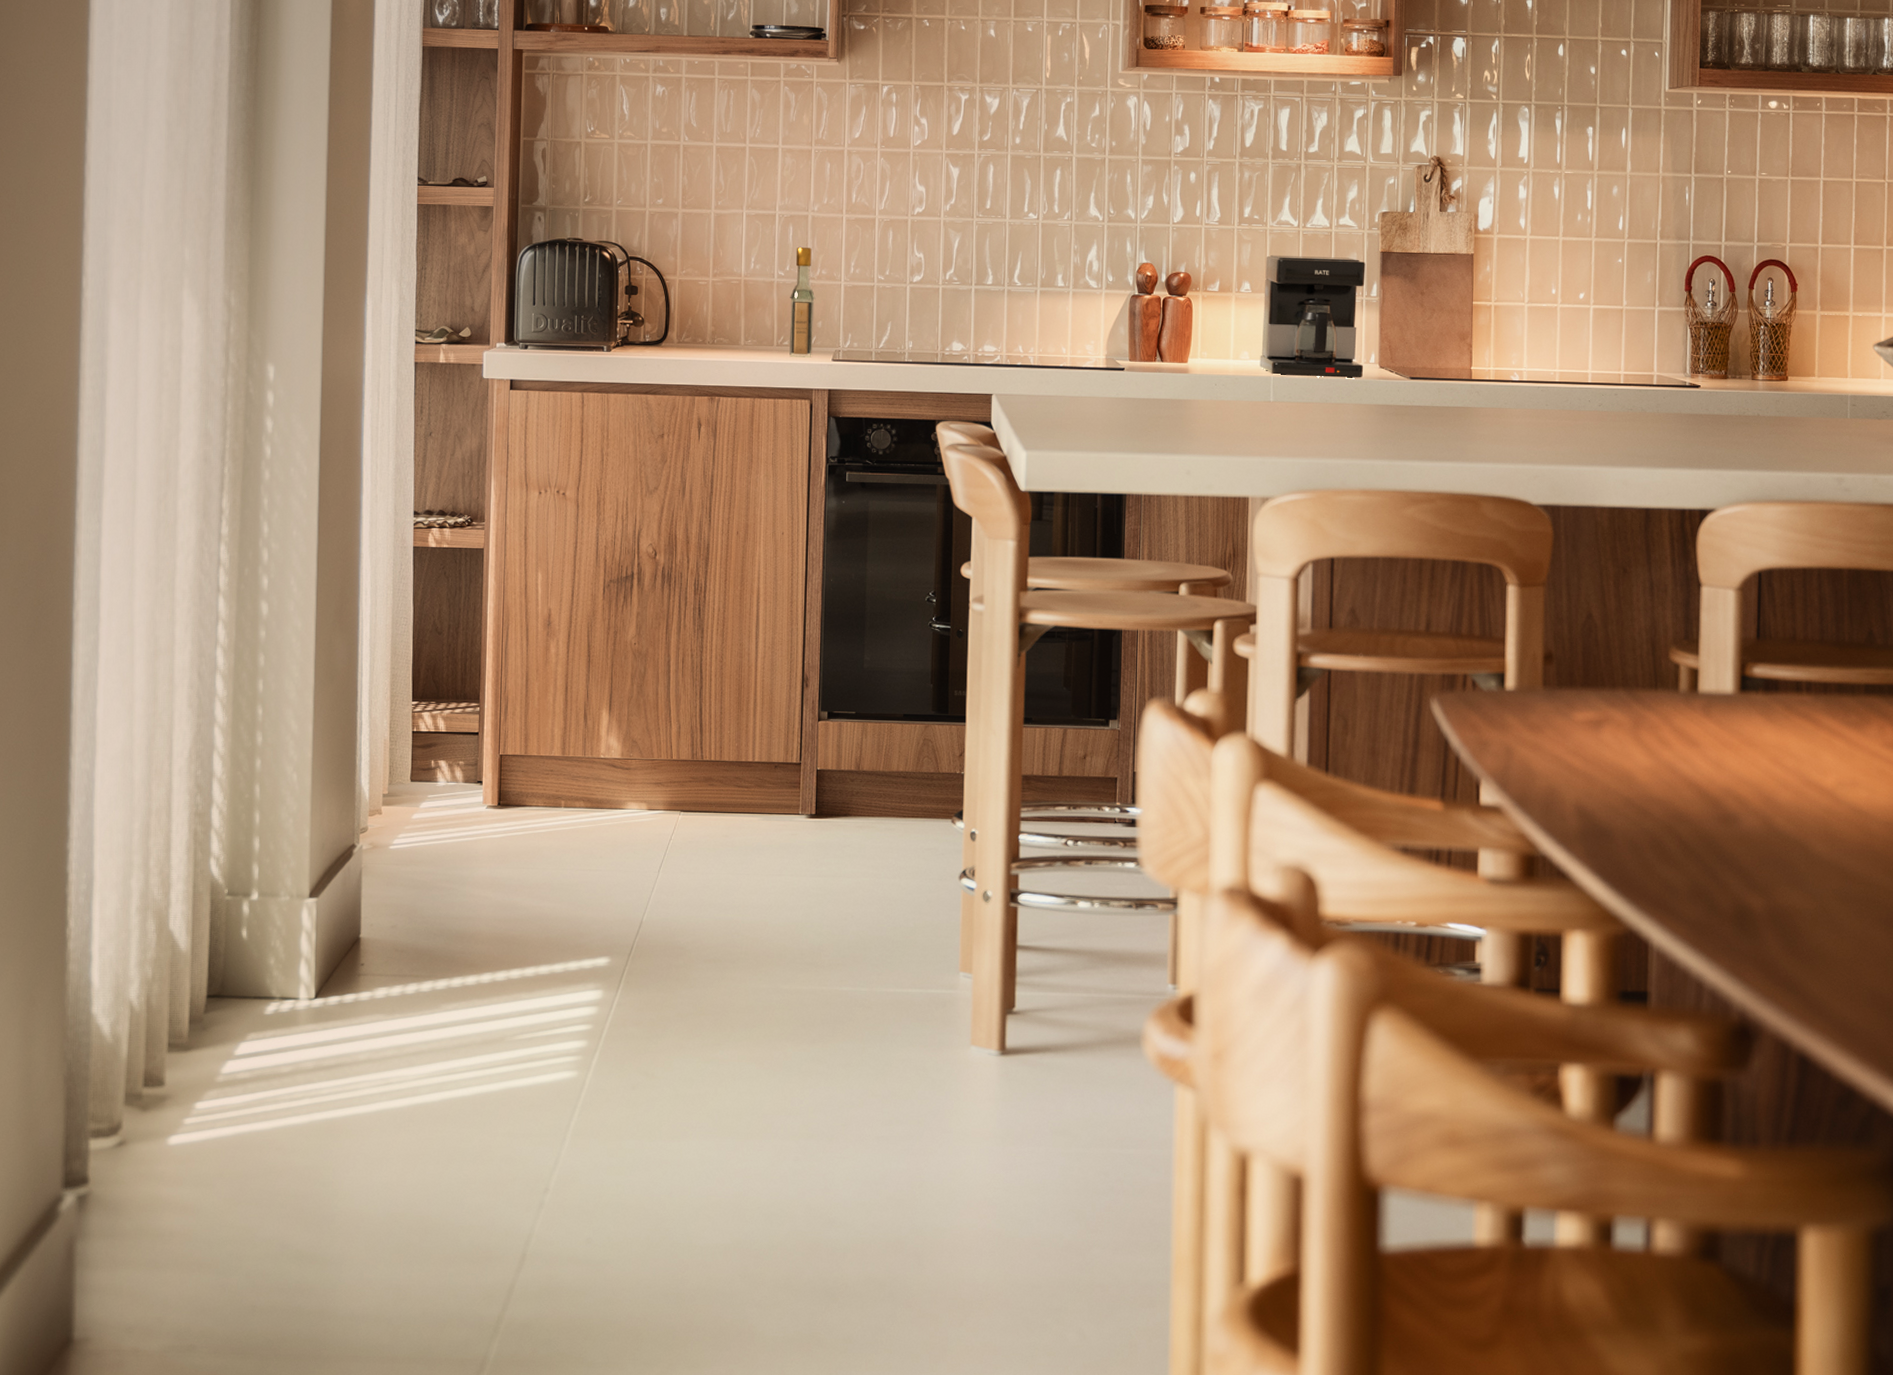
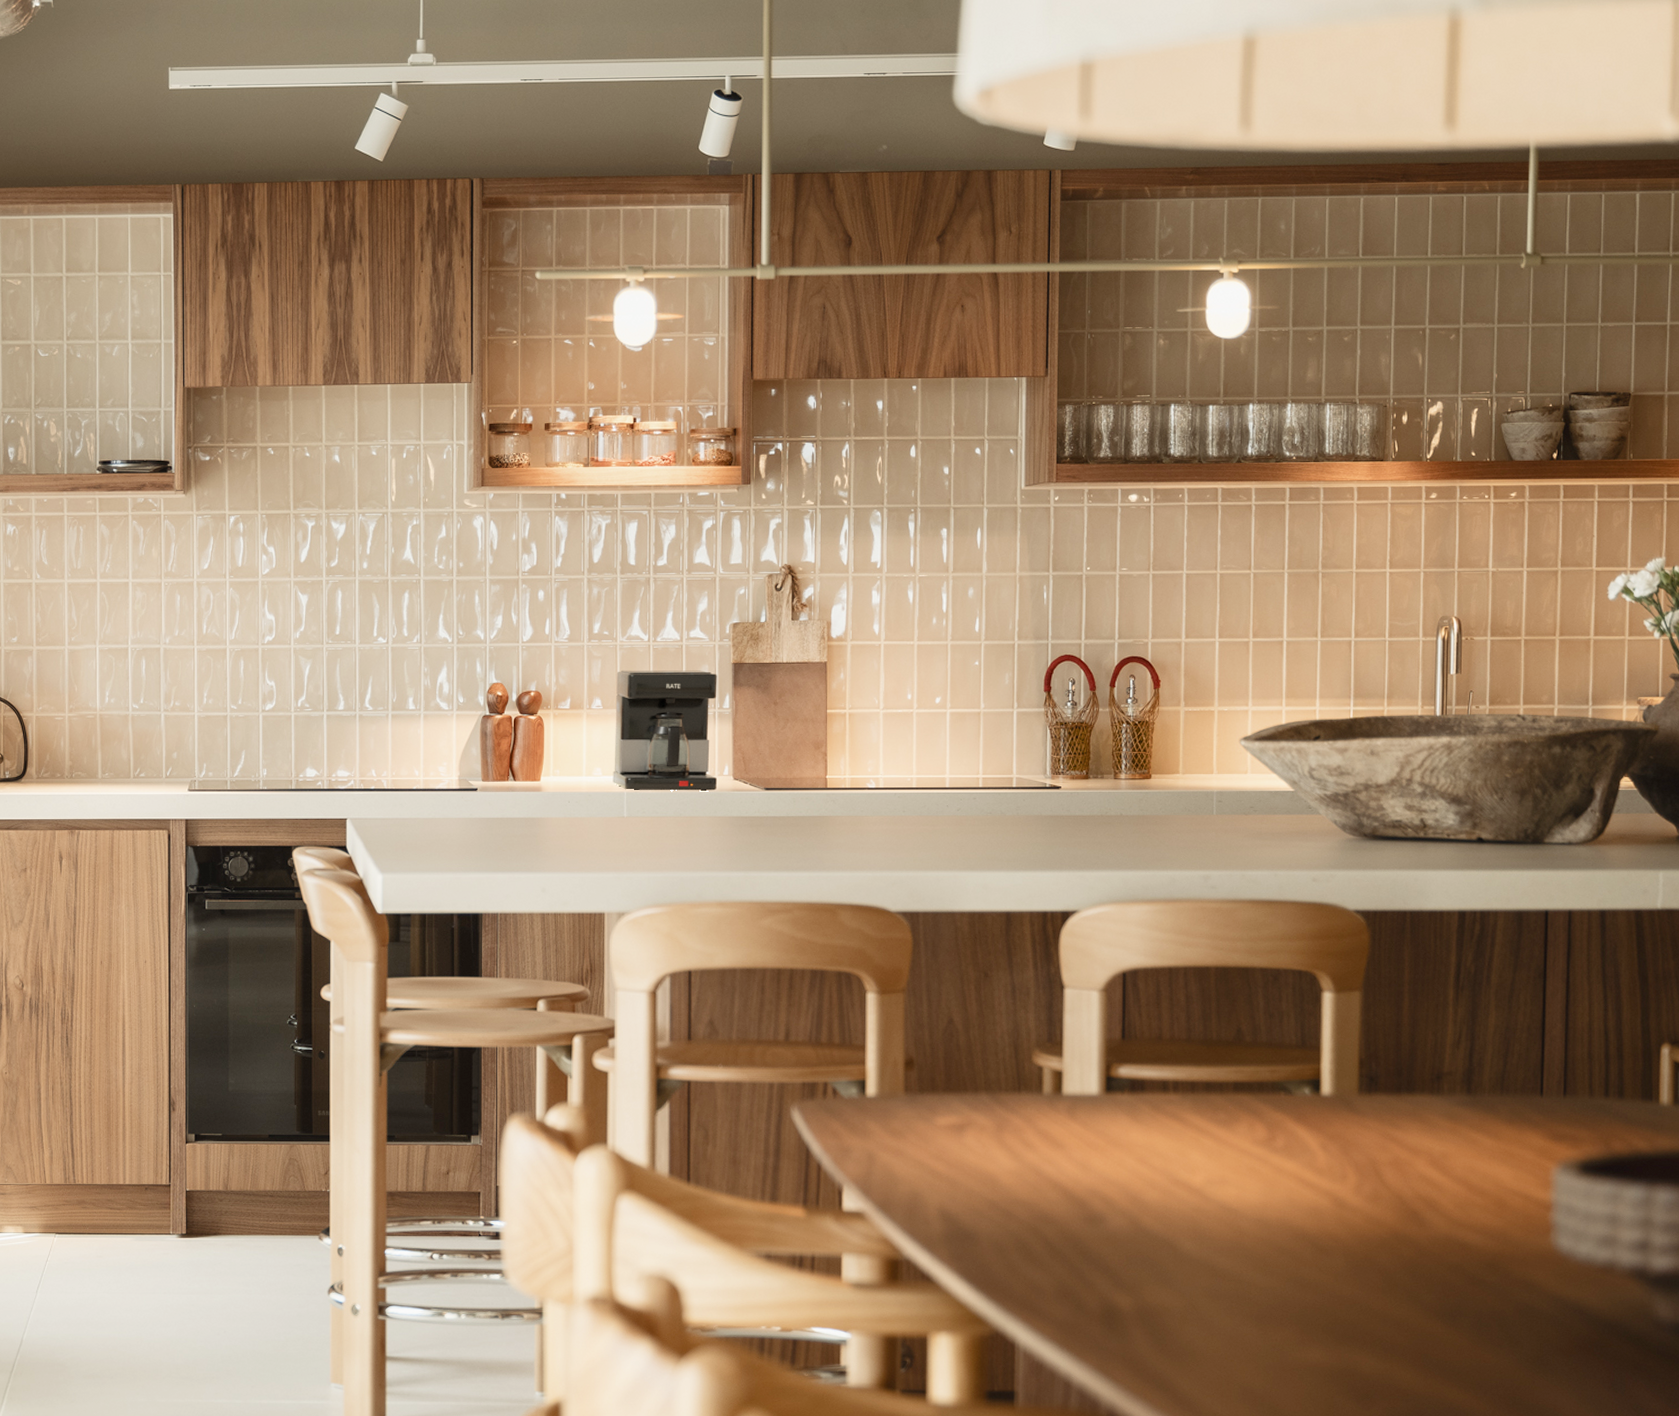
bottle: present [789,247,816,358] -> none [145,680,170,789]

